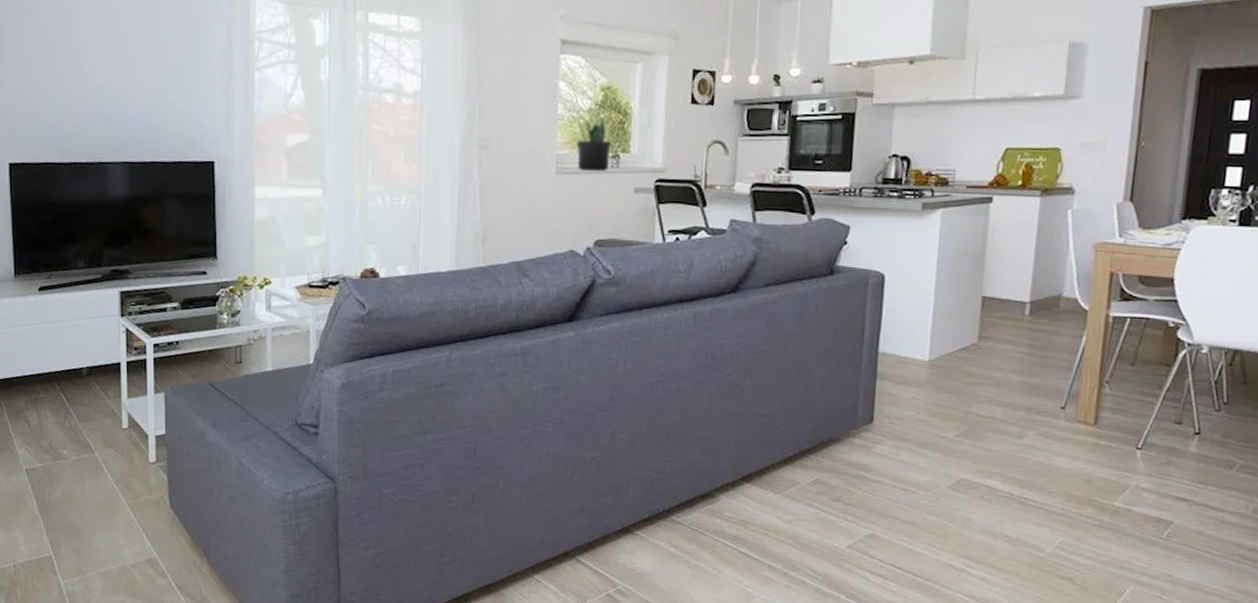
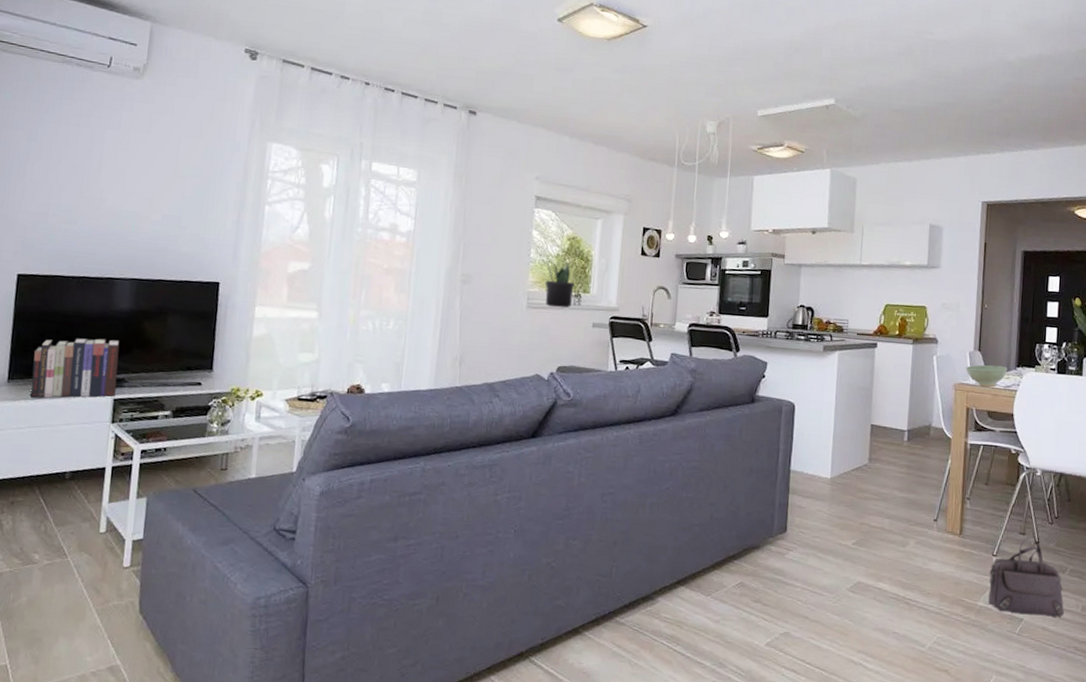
books: none [37,228,121,293] -> present [31,338,120,399]
bowl: none [1110,218,1170,247] -> present [965,364,1008,388]
handbag: none [1128,426,1230,521] -> present [988,537,1065,617]

